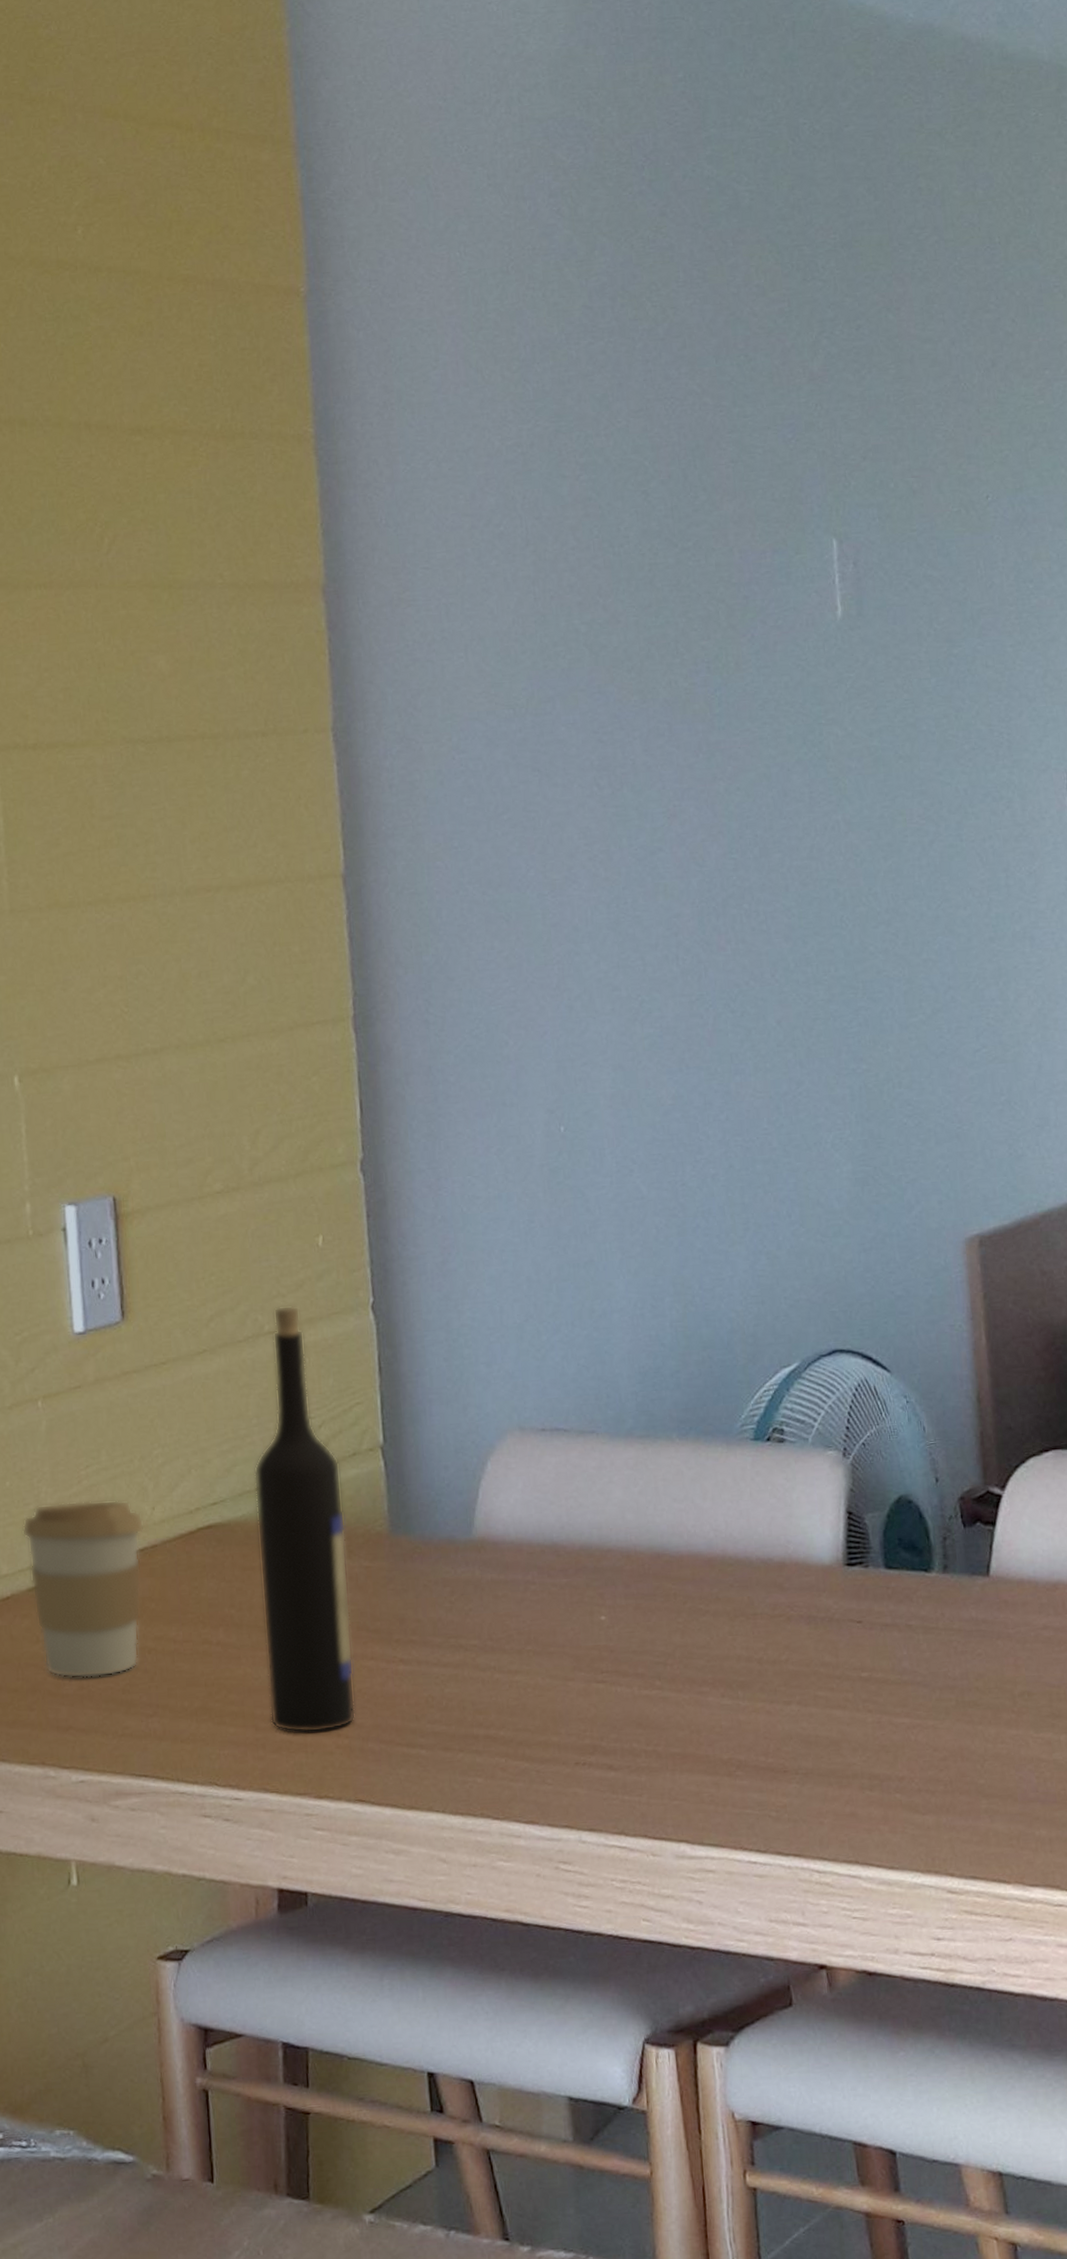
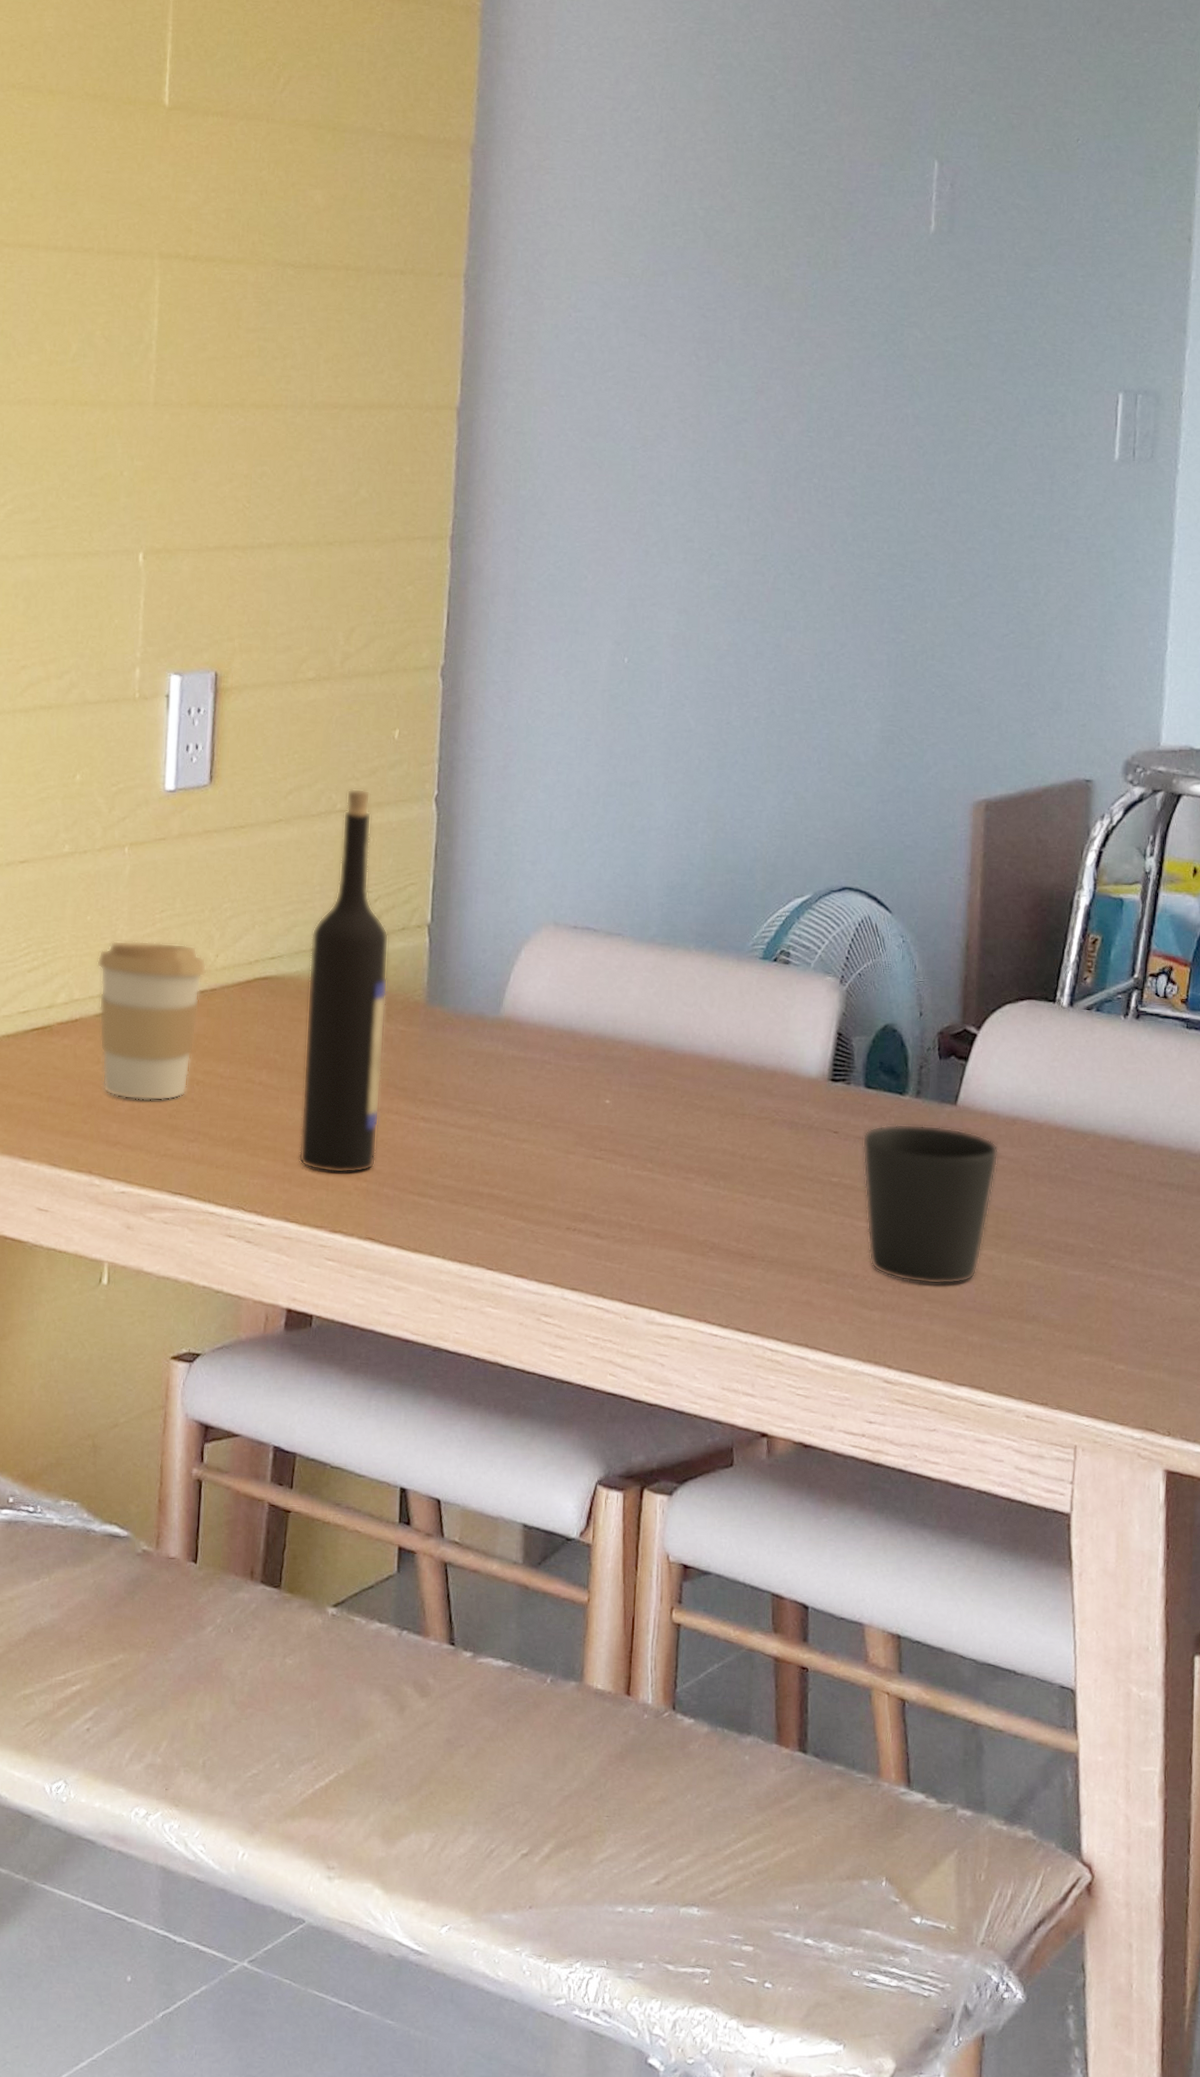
cup: none [889,1601,1044,1779] -> present [862,1123,999,1285]

